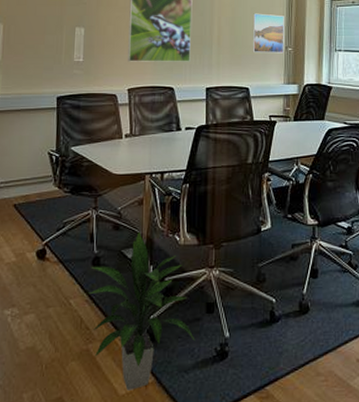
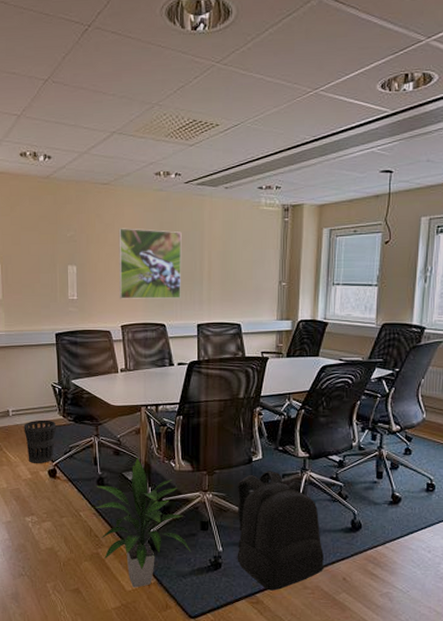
wastebasket: none [12,192,49,243] -> present [24,419,56,463]
backpack: none [245,241,336,381] -> present [237,471,324,591]
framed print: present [252,13,285,53] -> none [244,246,279,289]

